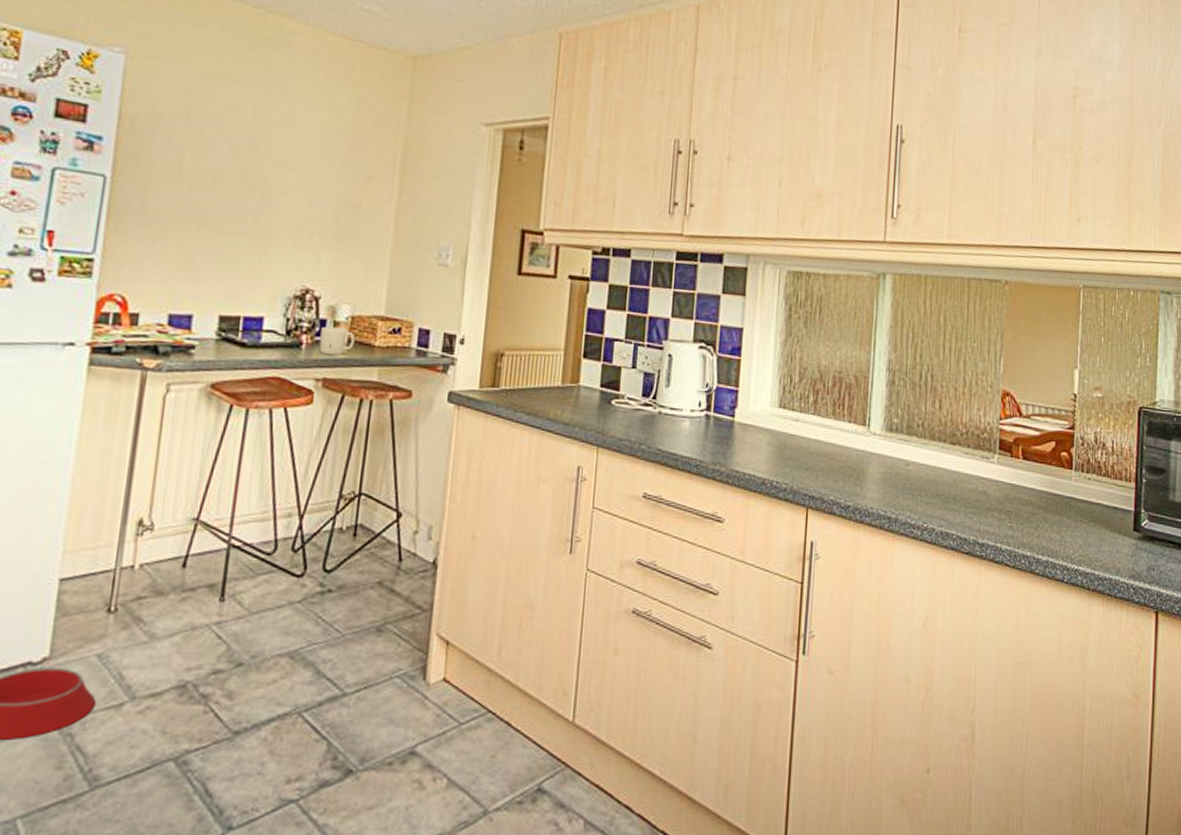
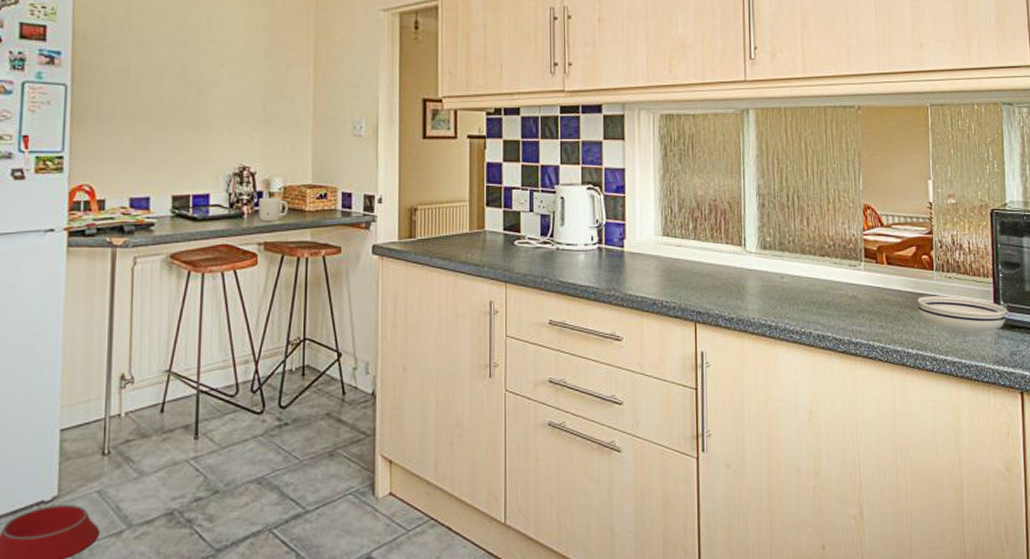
bowl: none [1052,497,1148,546] -> present [917,296,1007,337]

